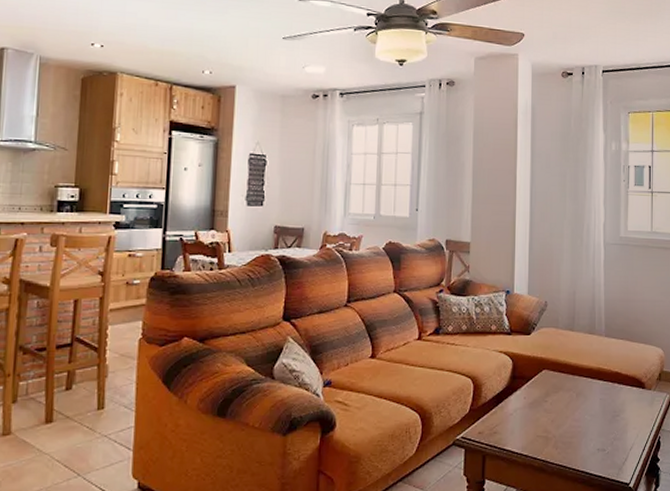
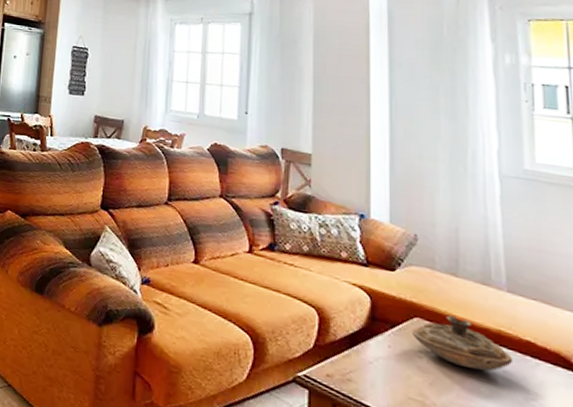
decorative bowl: none [541,363,607,403] -> present [412,315,514,371]

